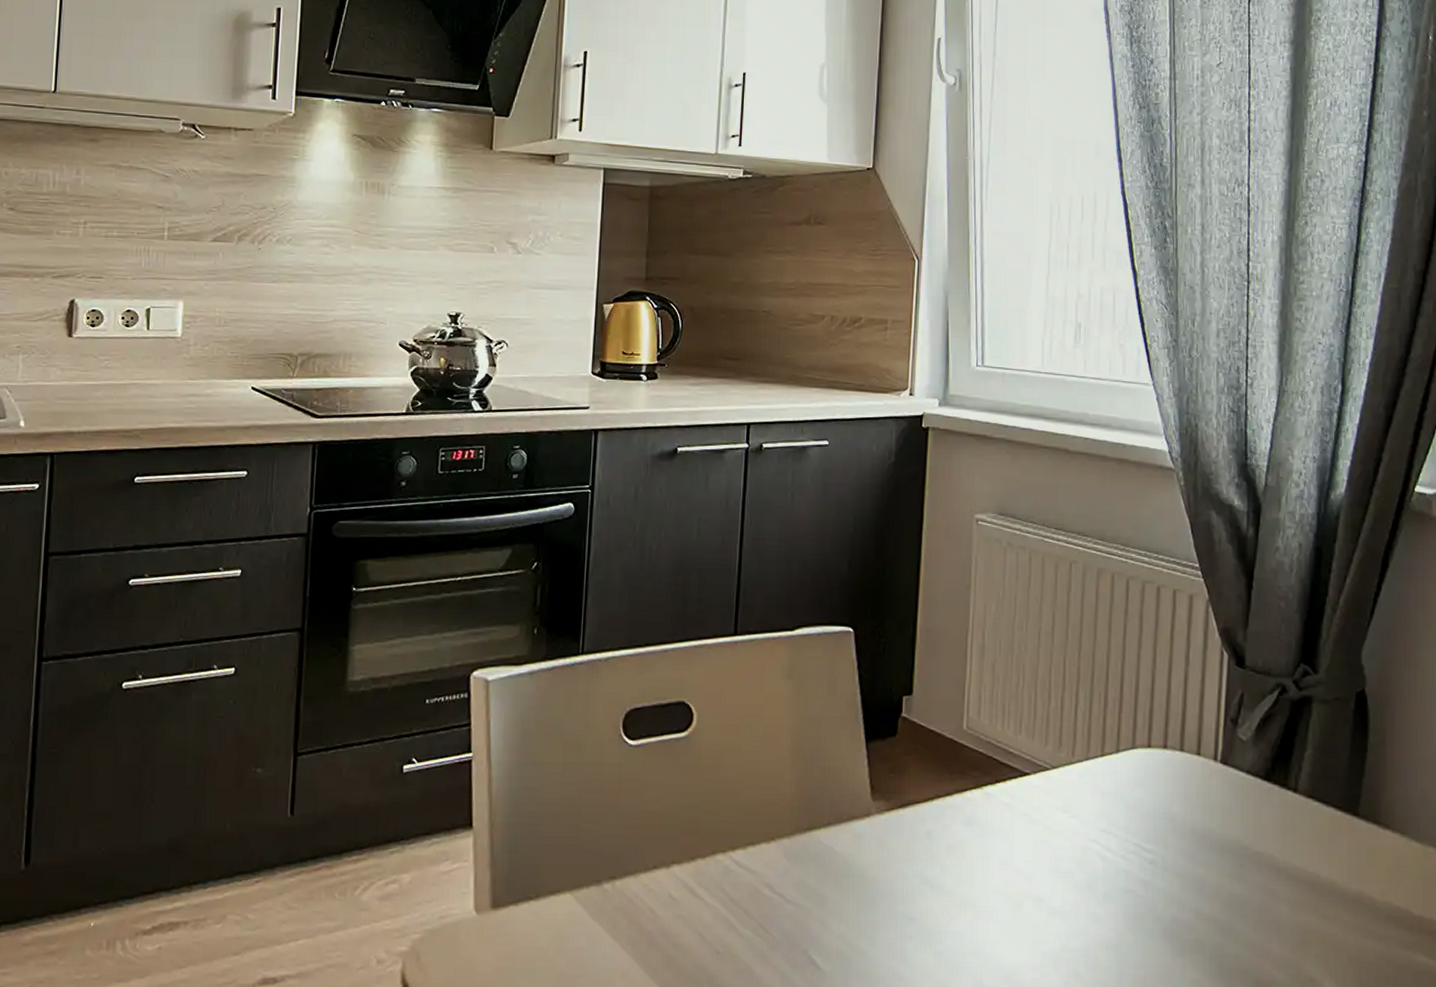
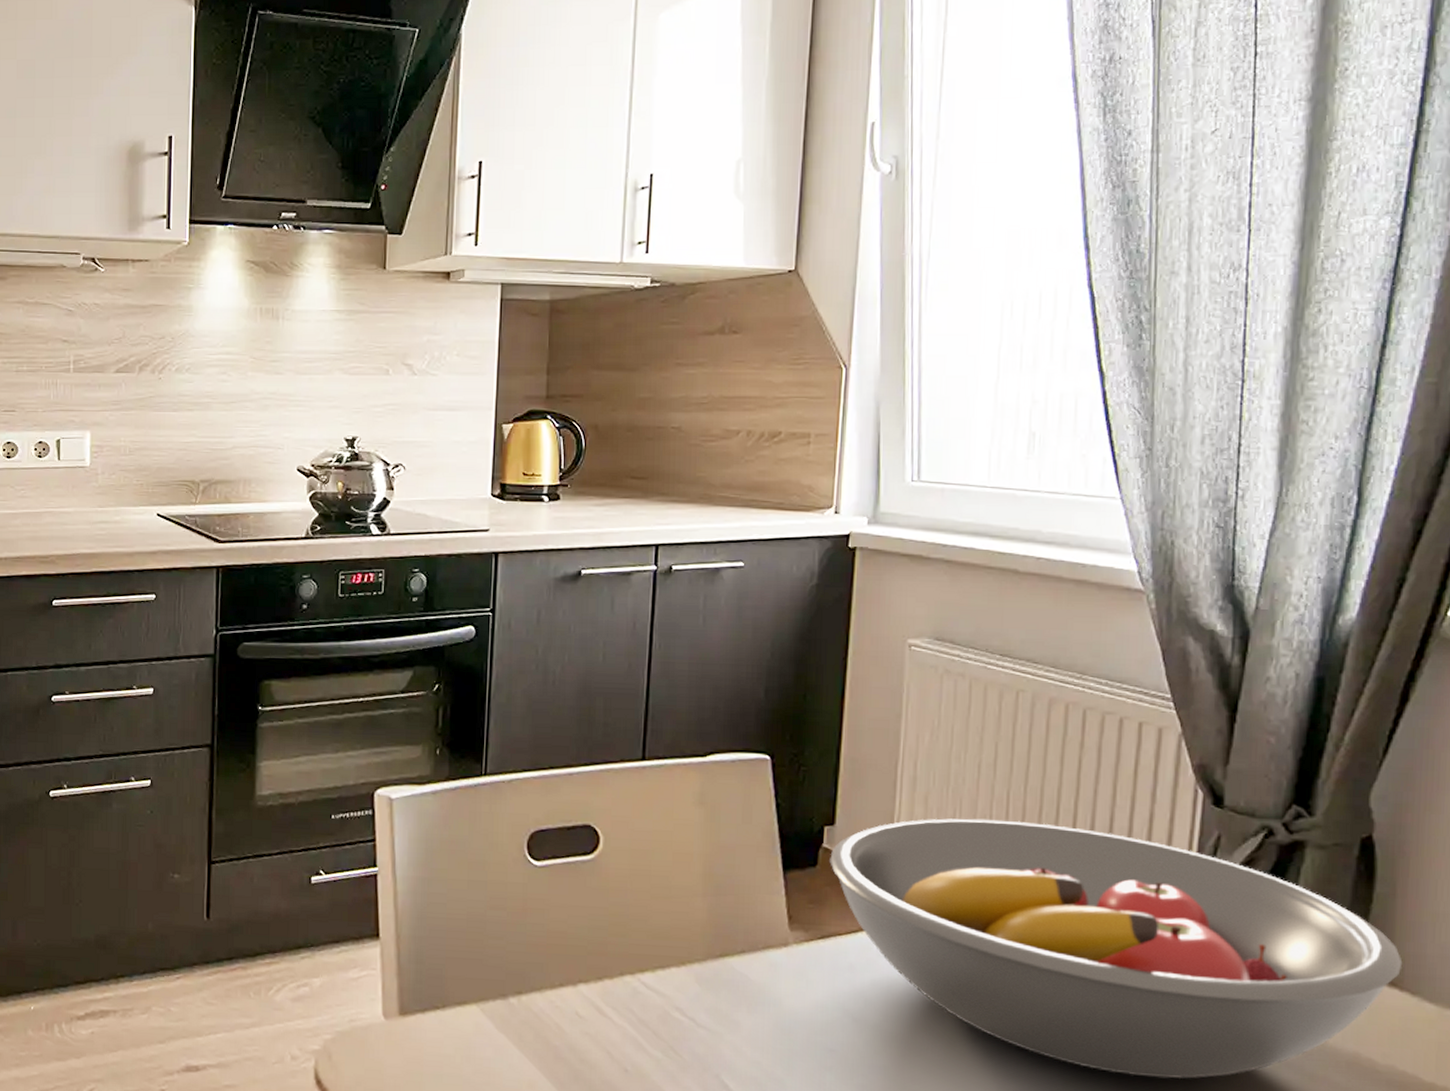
fruit bowl: none [908,684,1393,927] -> present [830,818,1403,1080]

